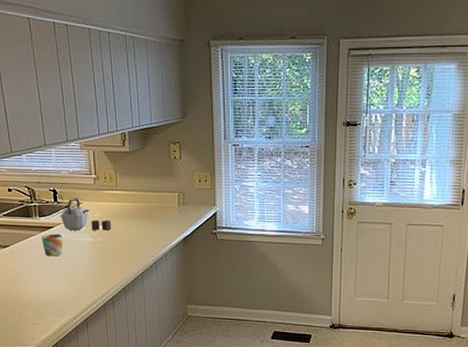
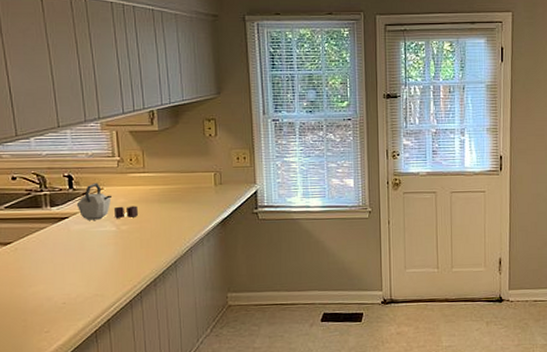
mug: present [42,234,63,256] -> none [53,225,80,251]

